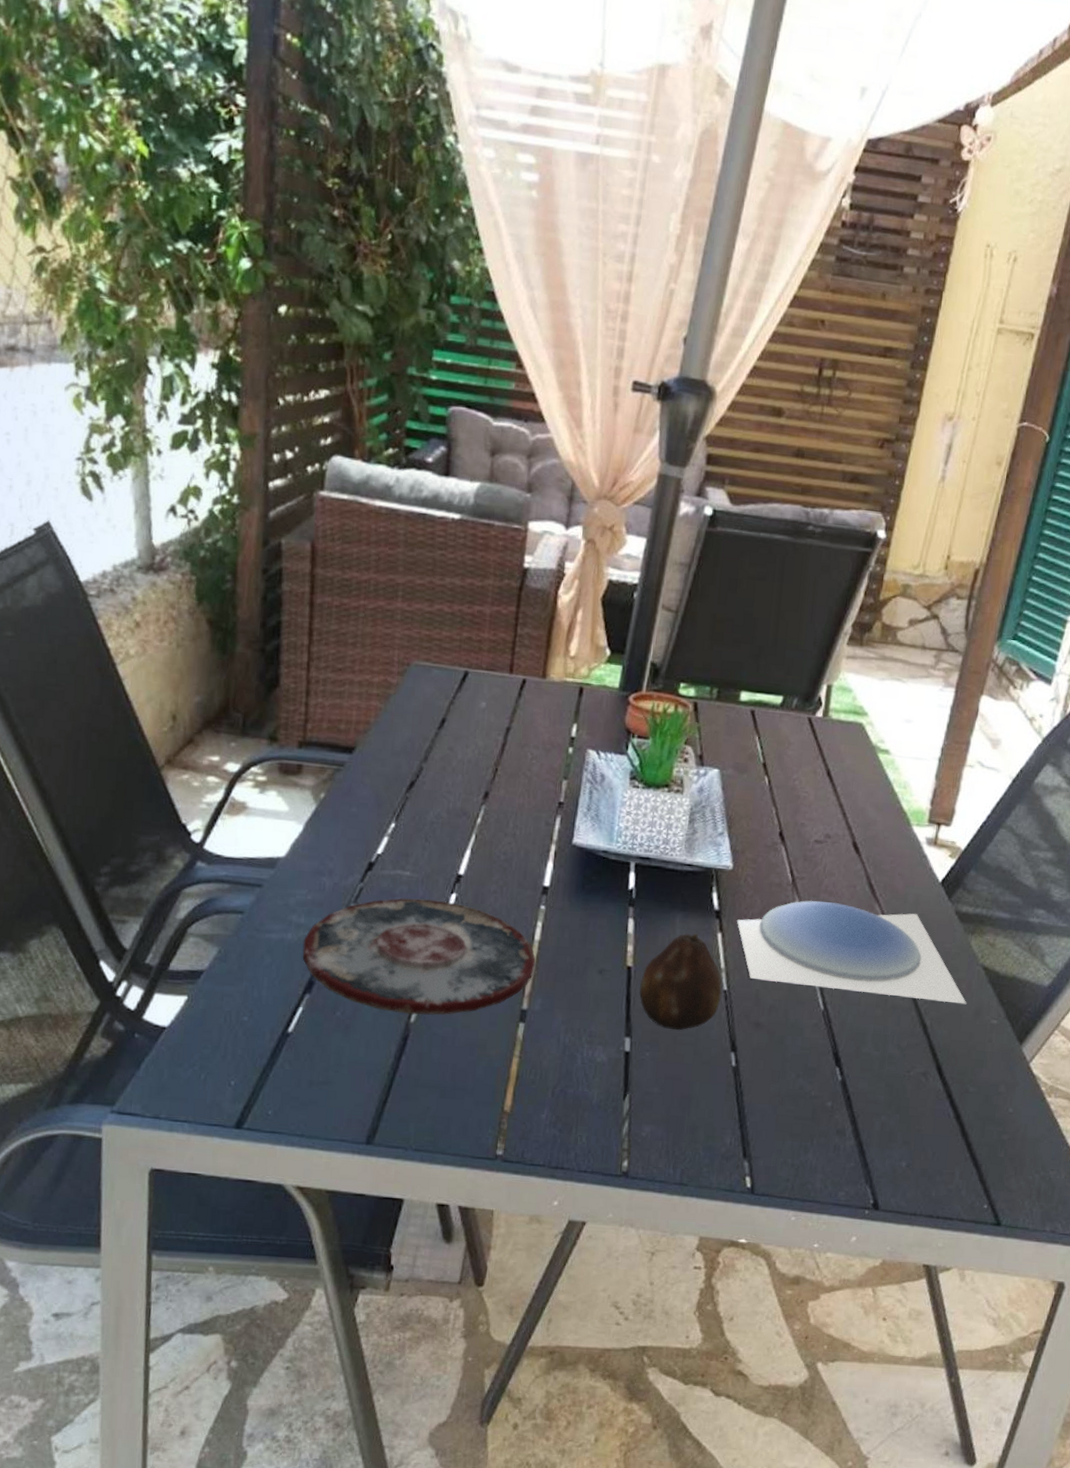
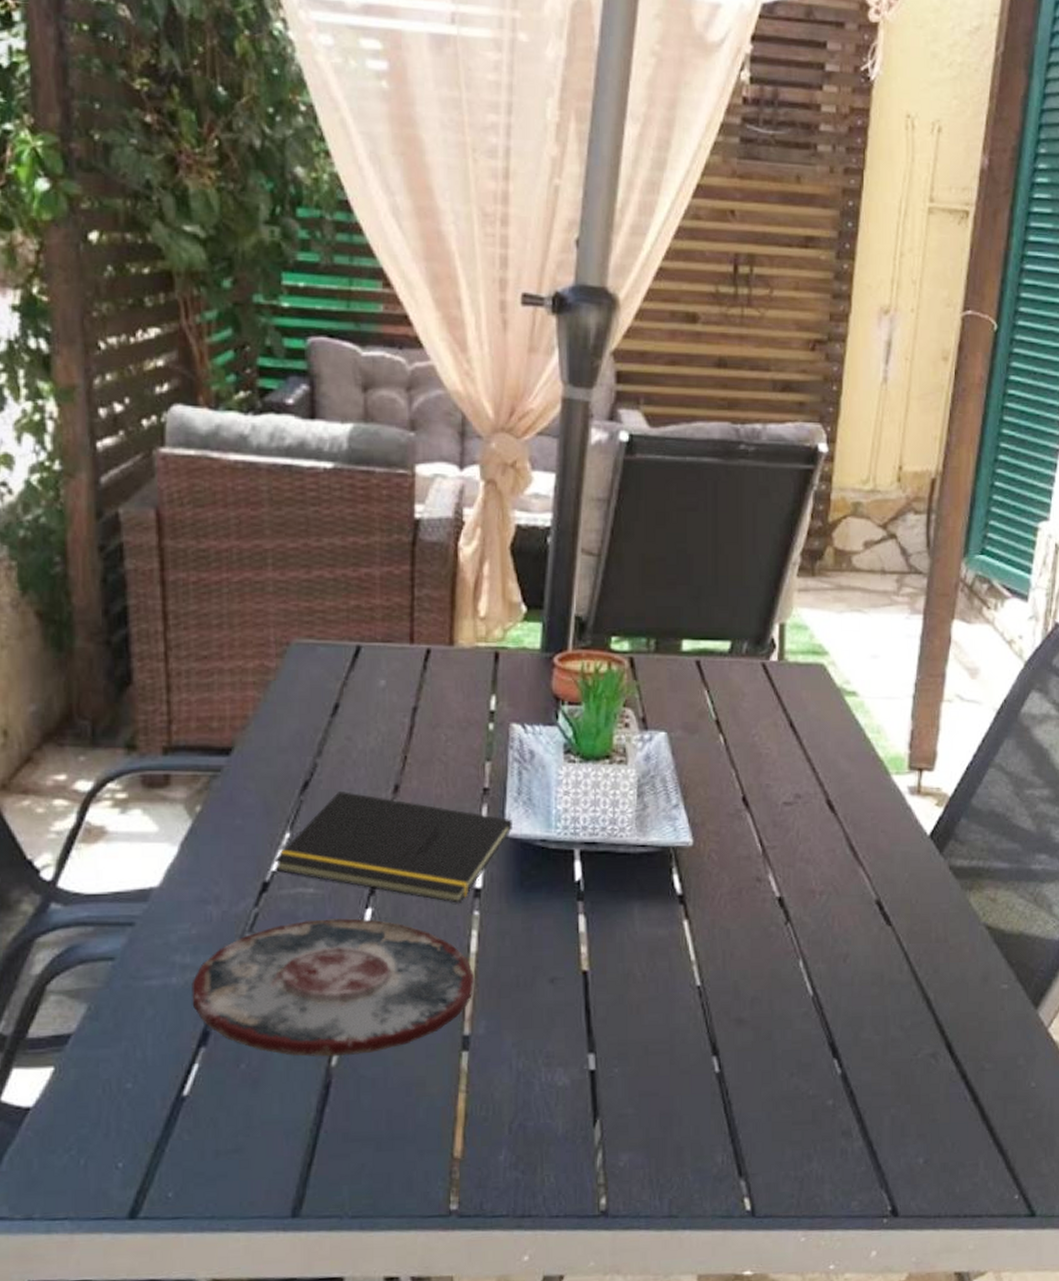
notepad: none [380,792,581,898] -> present [275,790,513,904]
fruit: present [639,933,722,1030] -> none [600,924,695,1038]
plate: present [736,900,967,1005] -> none [703,871,972,971]

